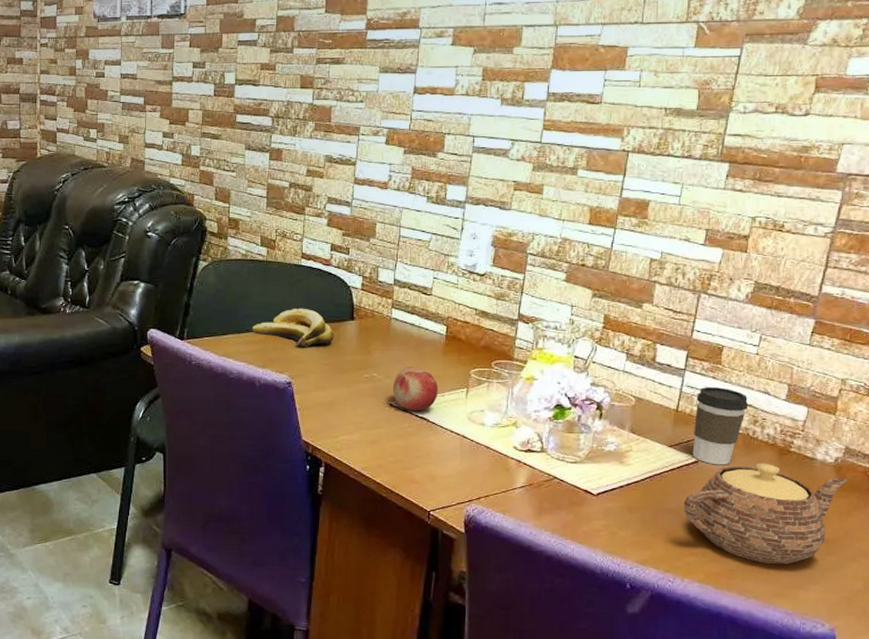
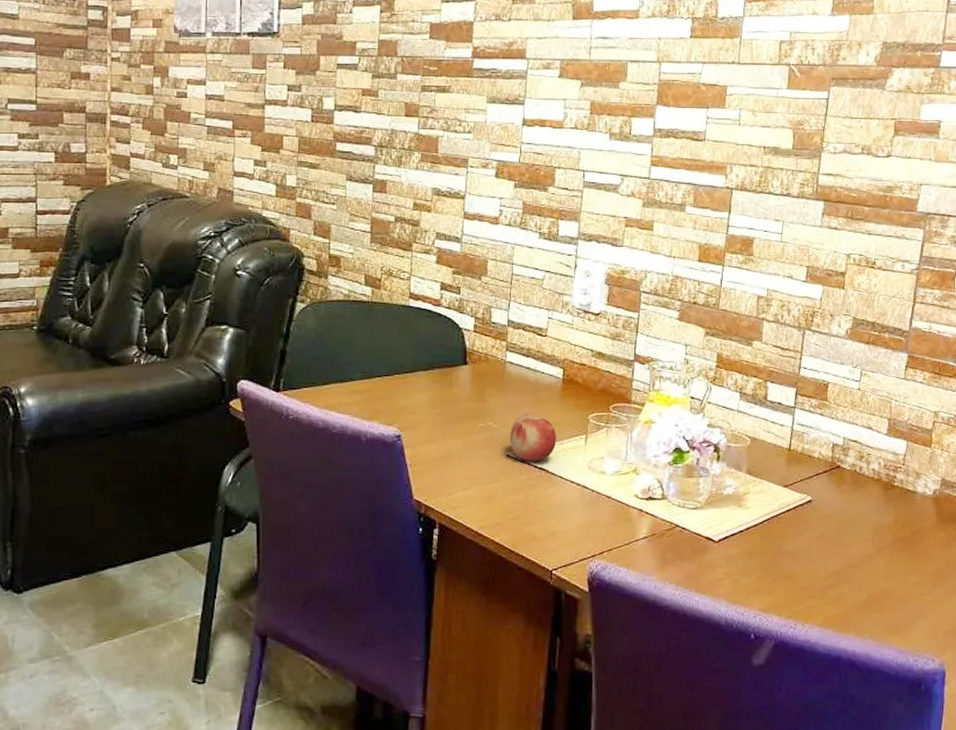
banana: present [251,308,334,348] -> none [356,353,446,397]
teapot: present [683,462,849,565] -> none [800,498,947,603]
coffee cup: present [692,387,749,465] -> none [806,424,854,504]

